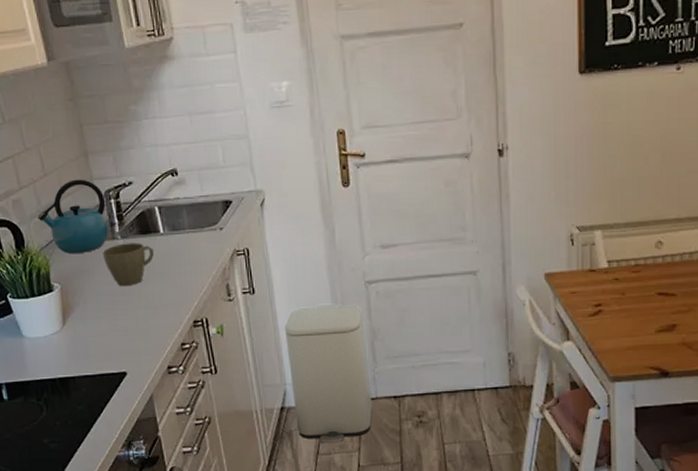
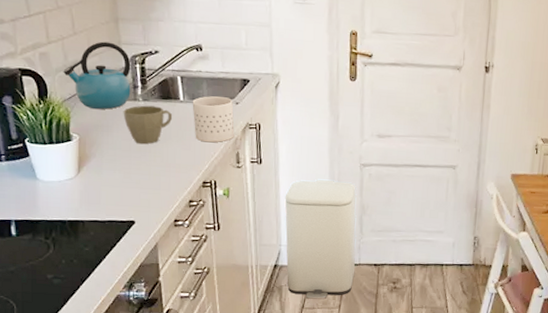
mug: none [173,224,222,277] -> present [192,96,235,143]

